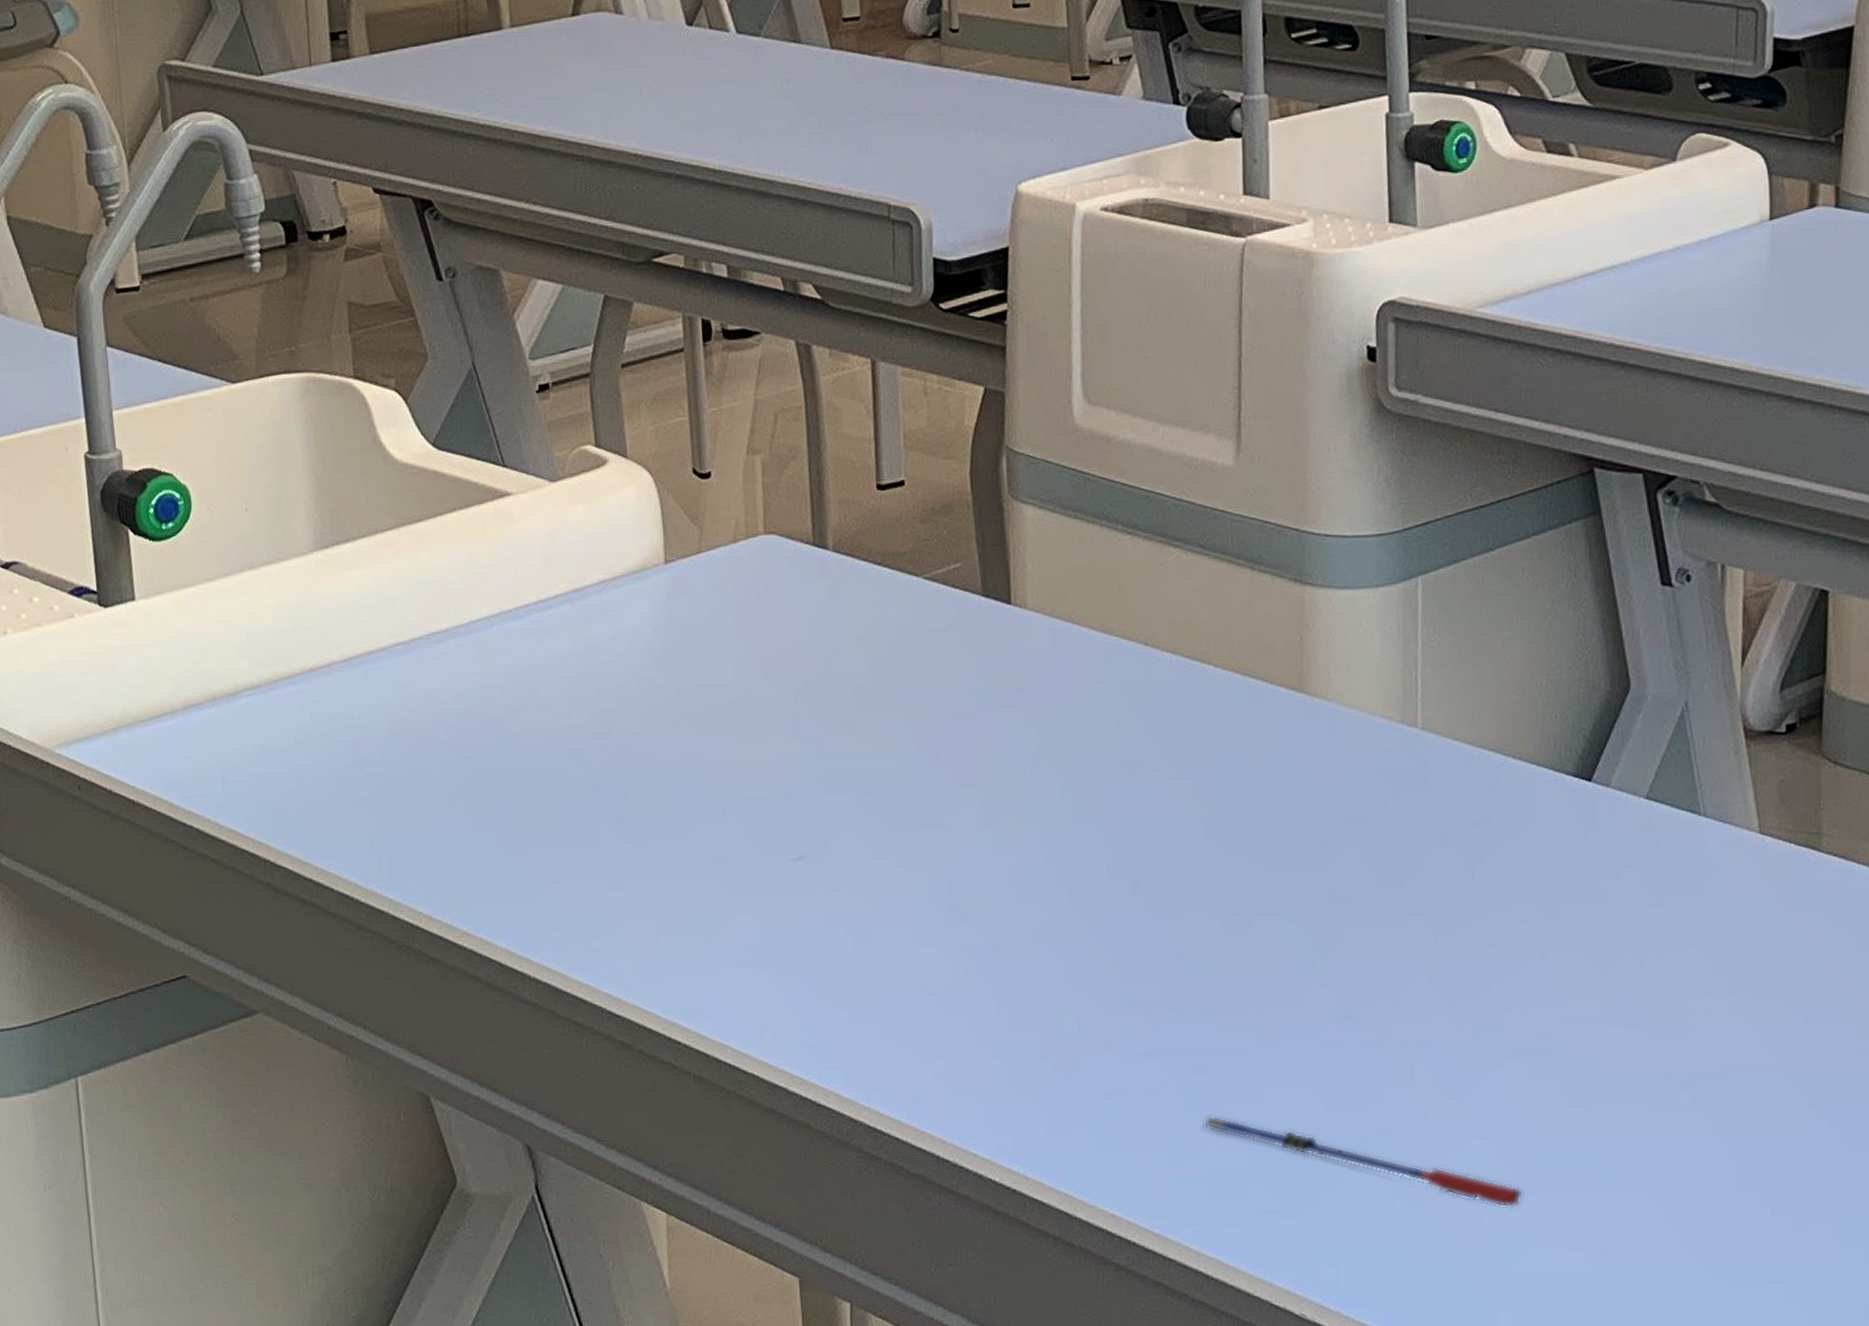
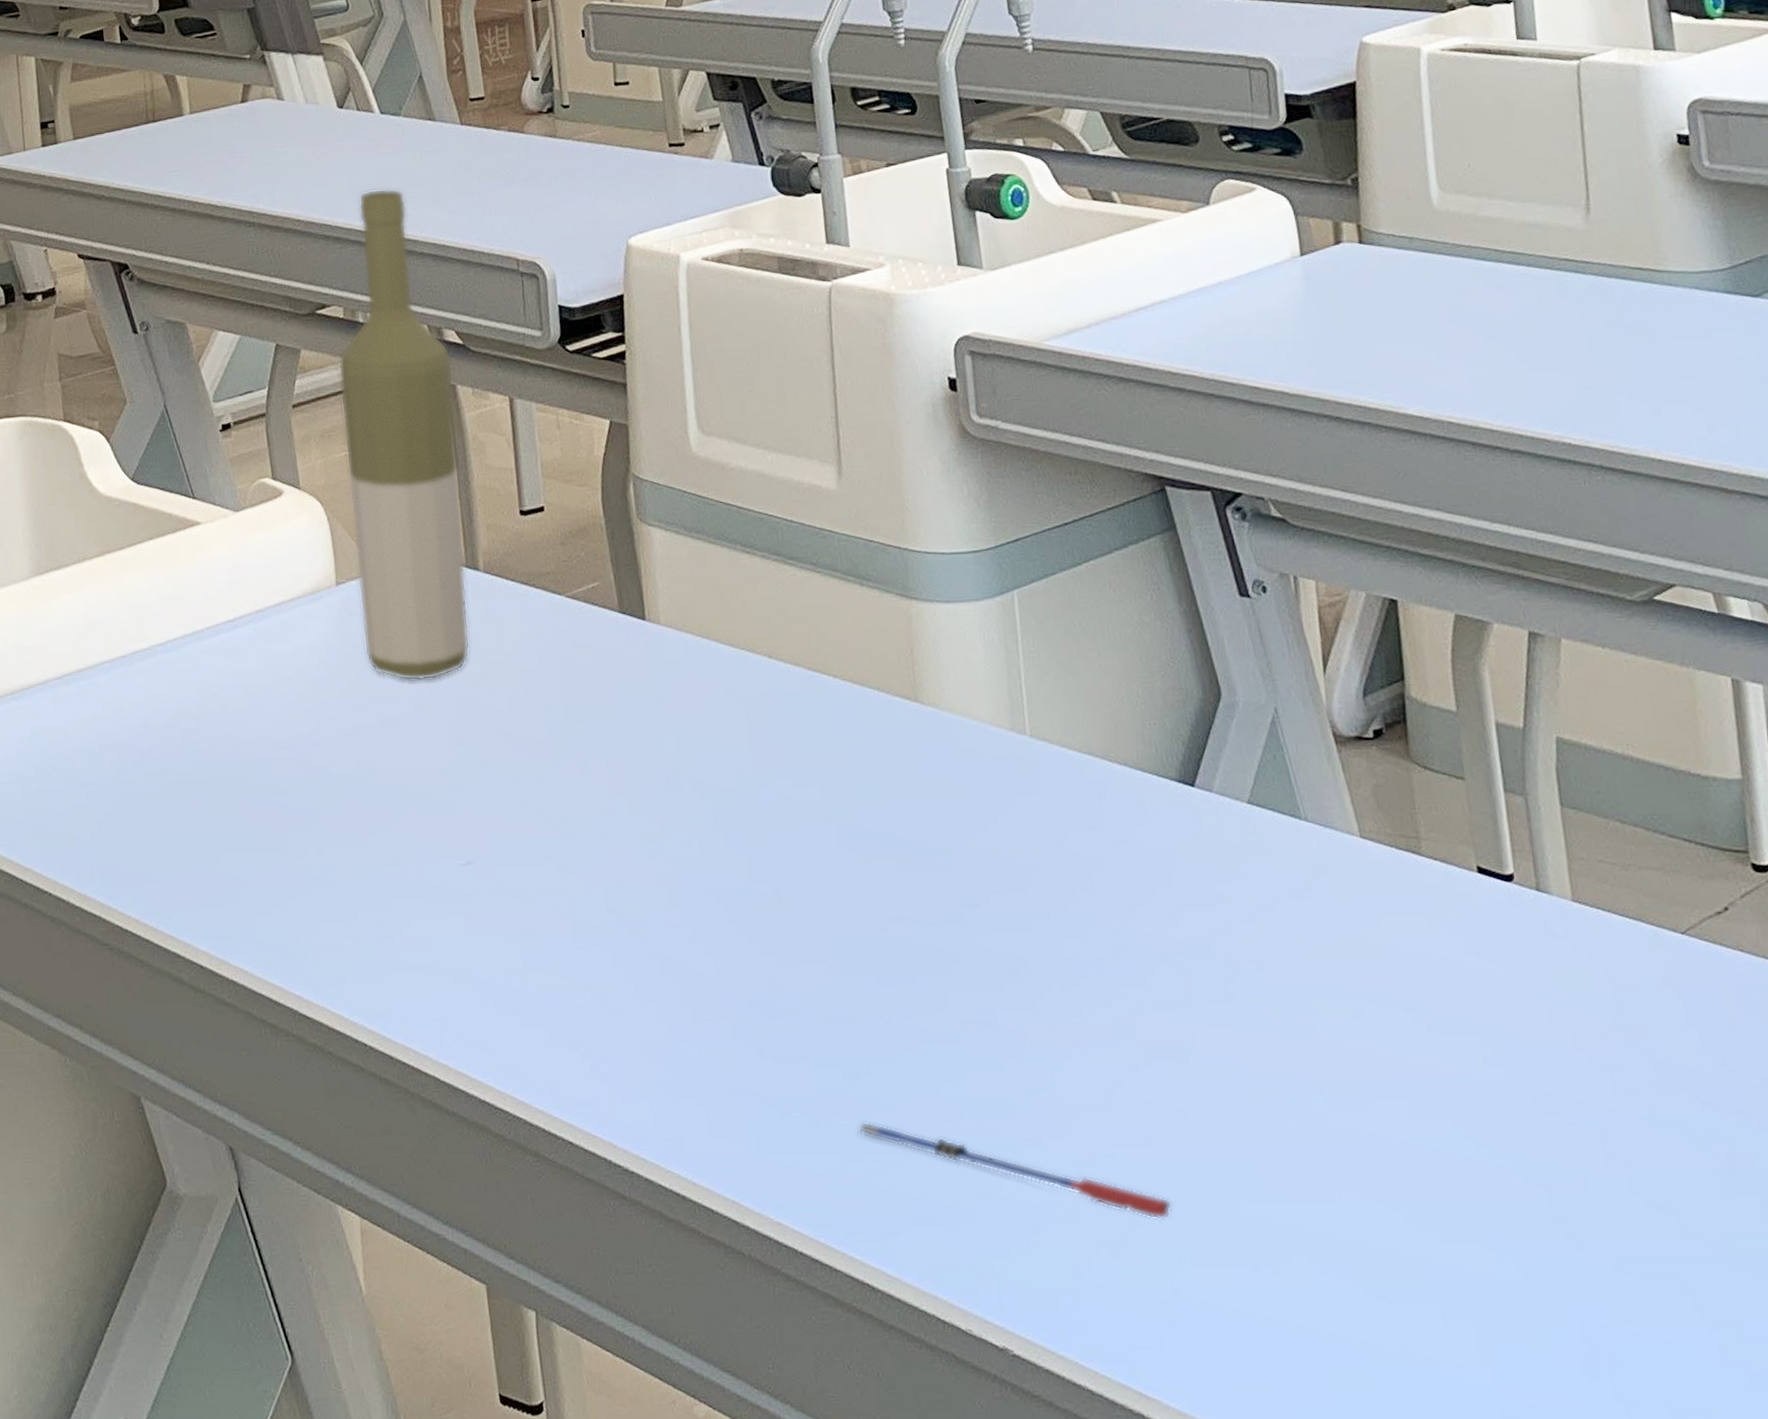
bottle: none [675,120,814,667] -> present [337,188,470,681]

